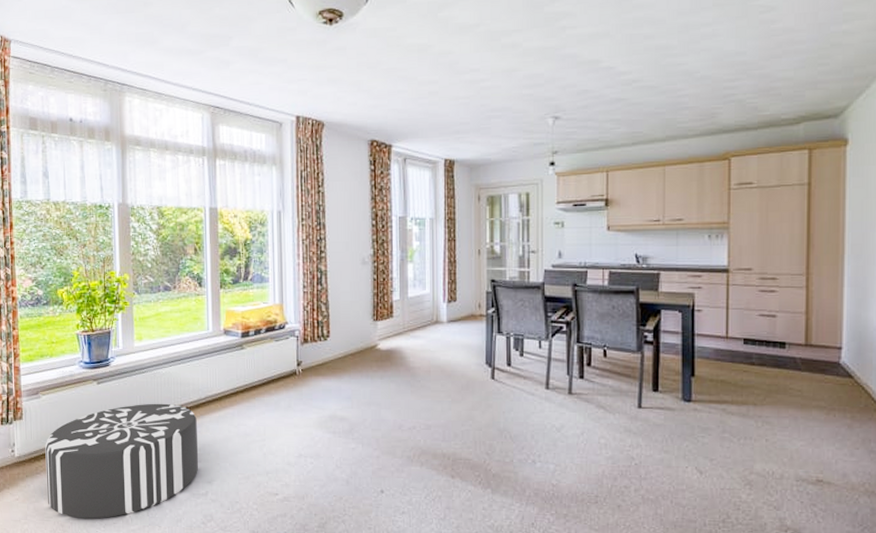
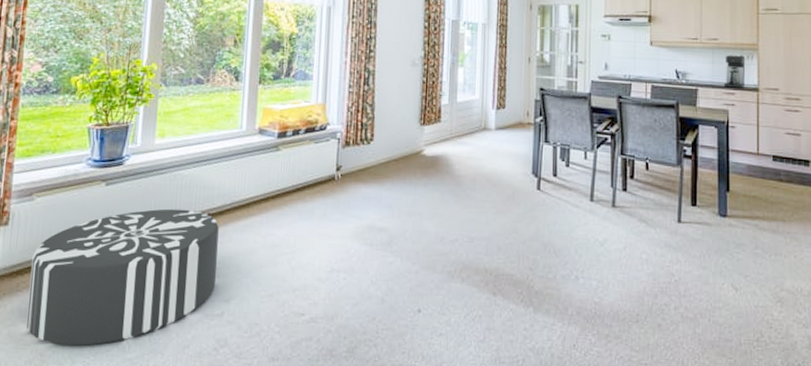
coffee maker: none [689,235,715,270] -> present [723,55,746,88]

